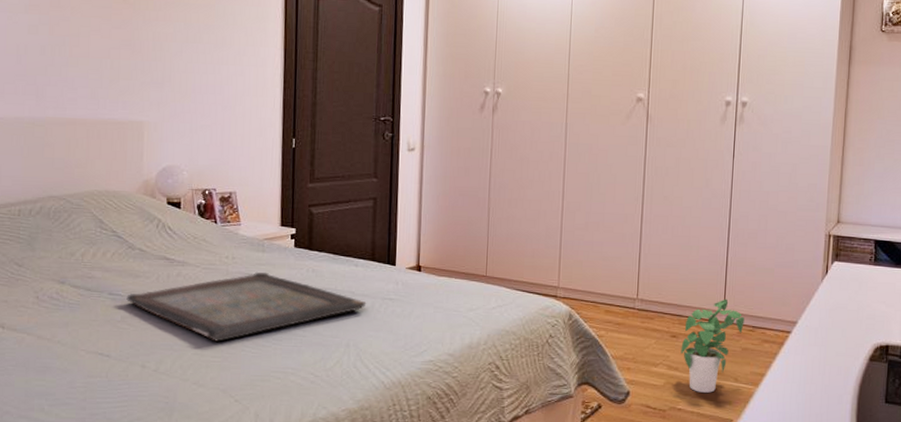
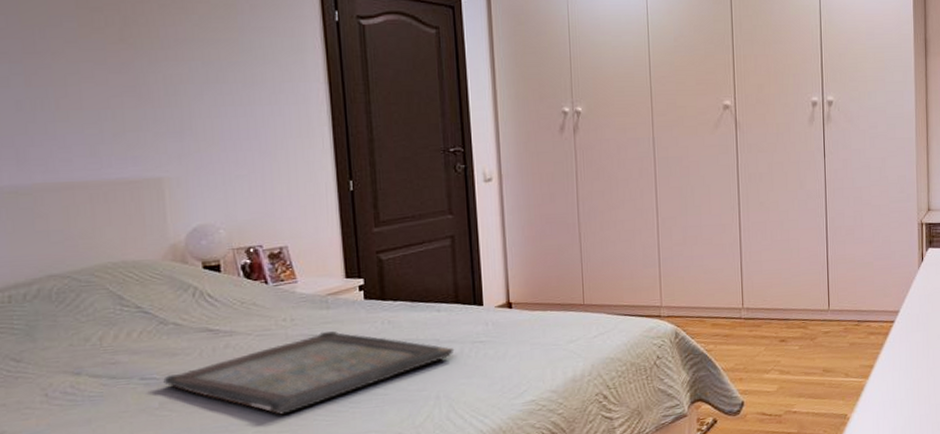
potted plant: present [681,299,745,393] -> none [790,297,850,393]

